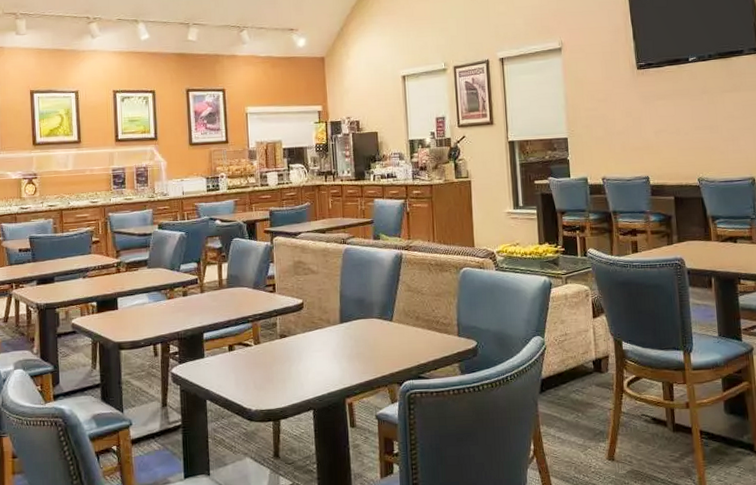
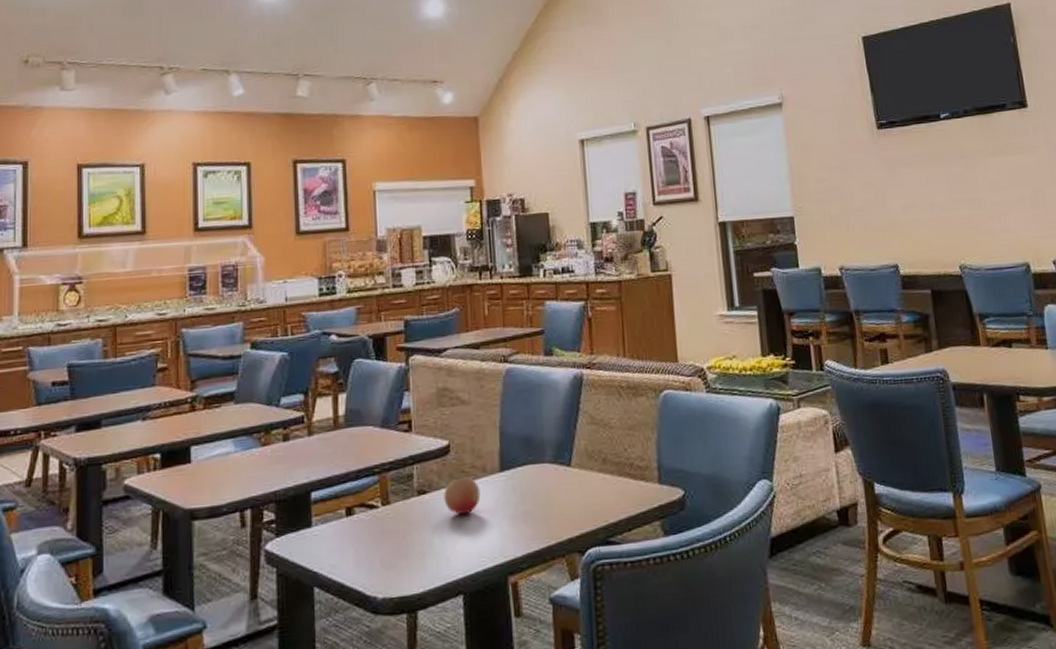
fruit: none [299,326,326,354] -> present [444,477,481,515]

